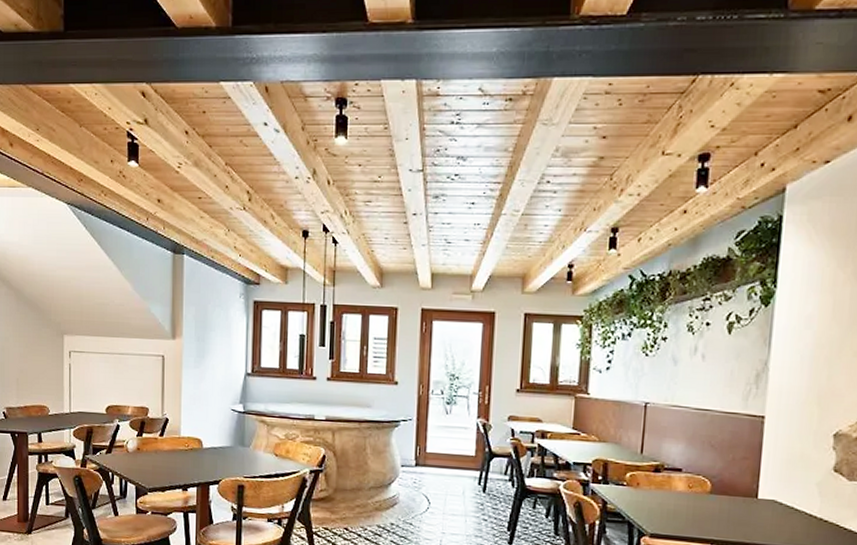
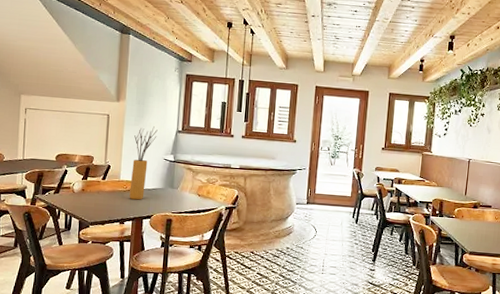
vase: none [192,368,222,461] -> present [129,126,158,200]

